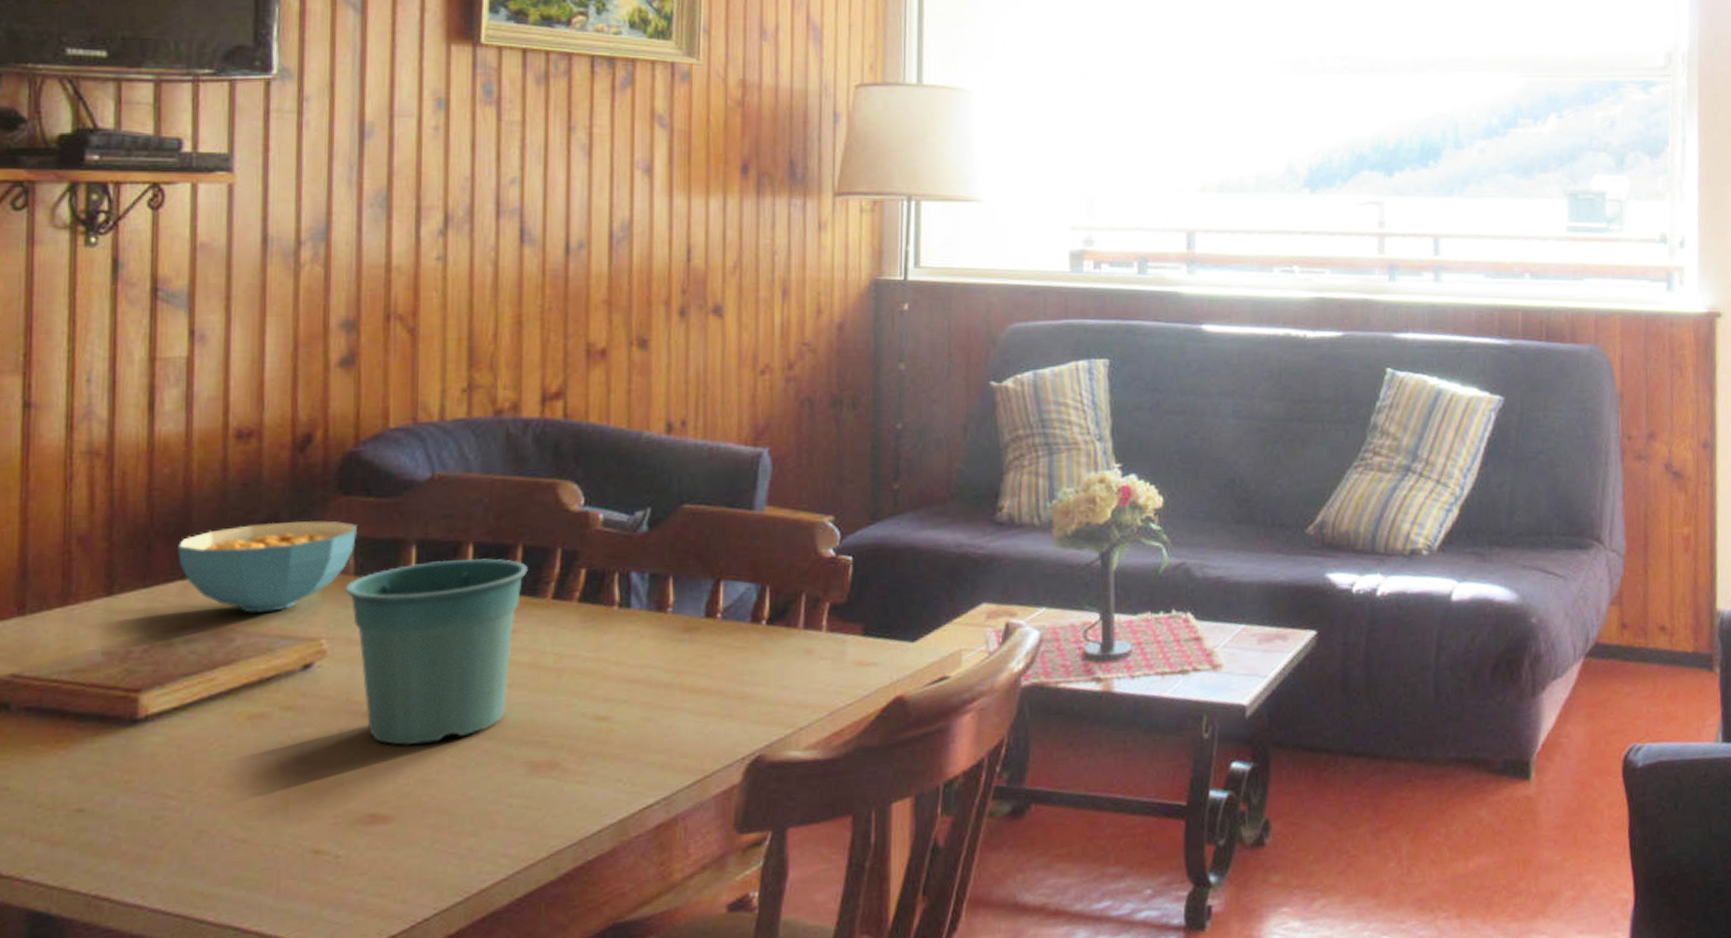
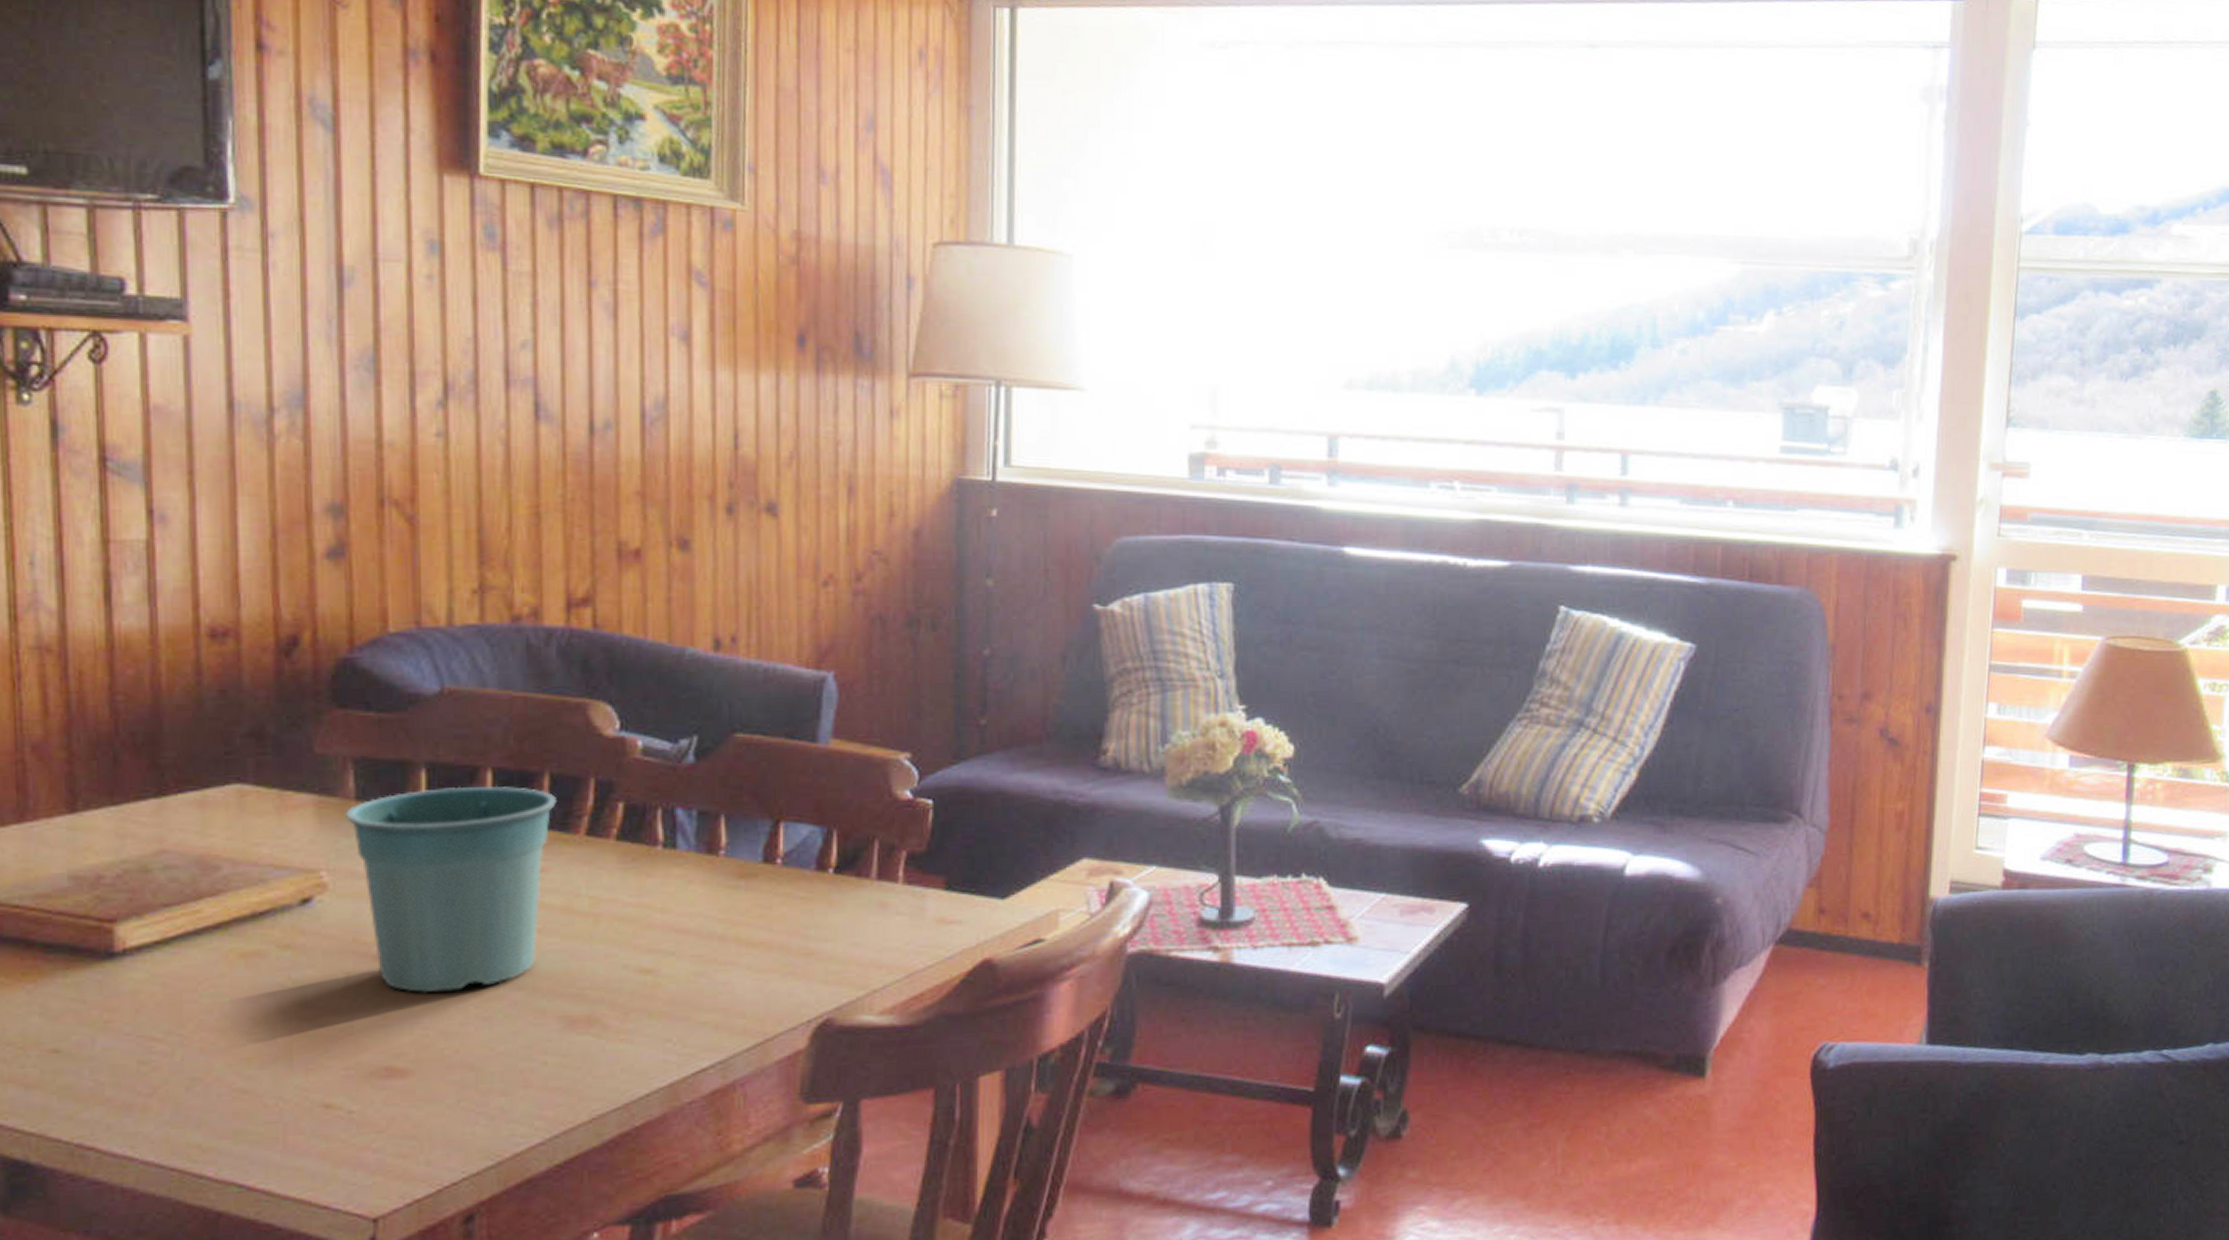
cereal bowl: present [178,520,357,613] -> none [149,736,356,839]

